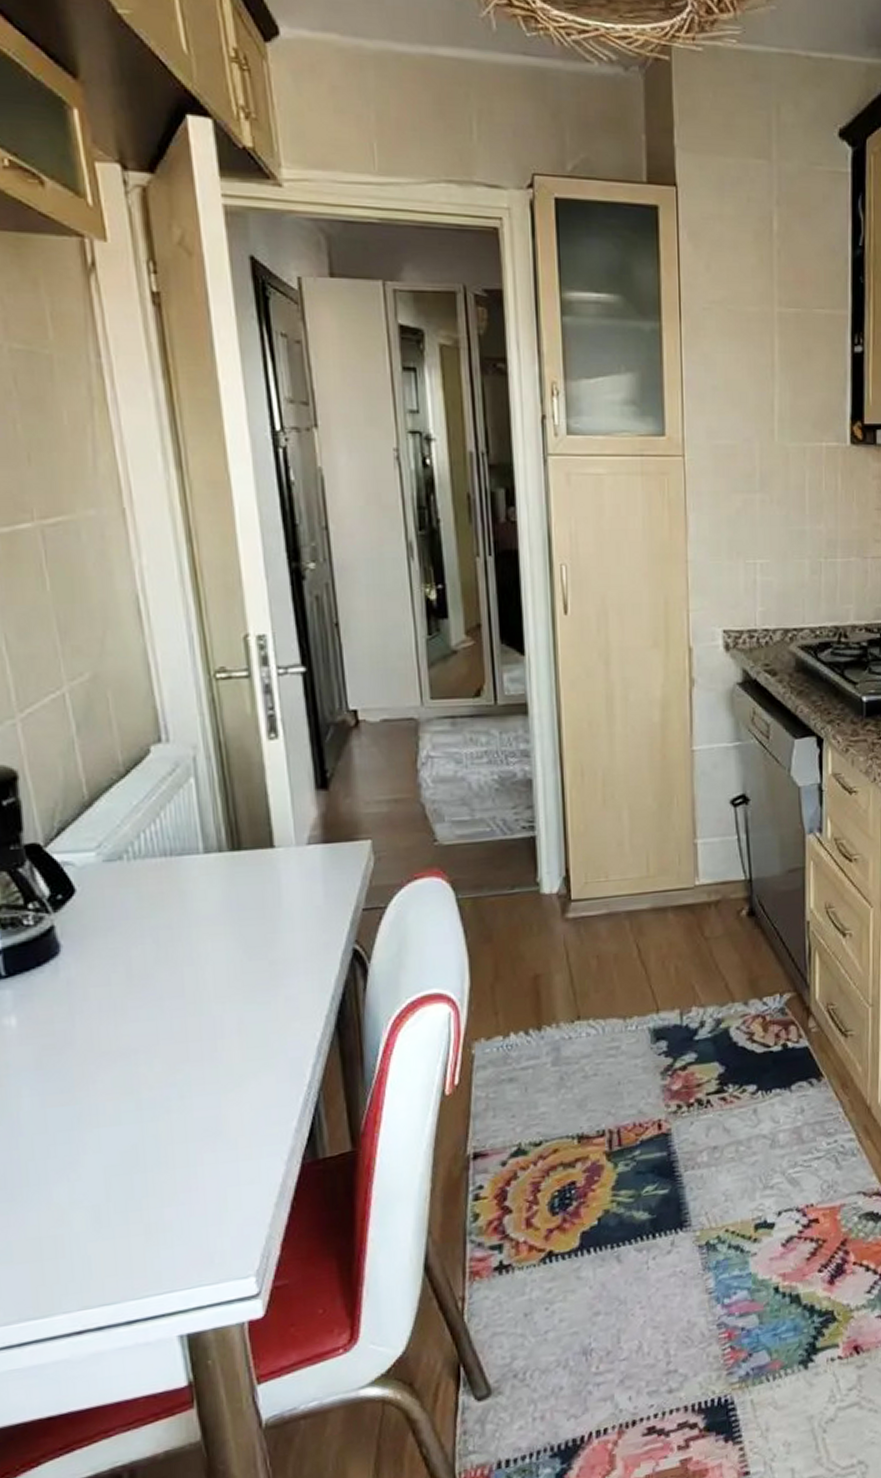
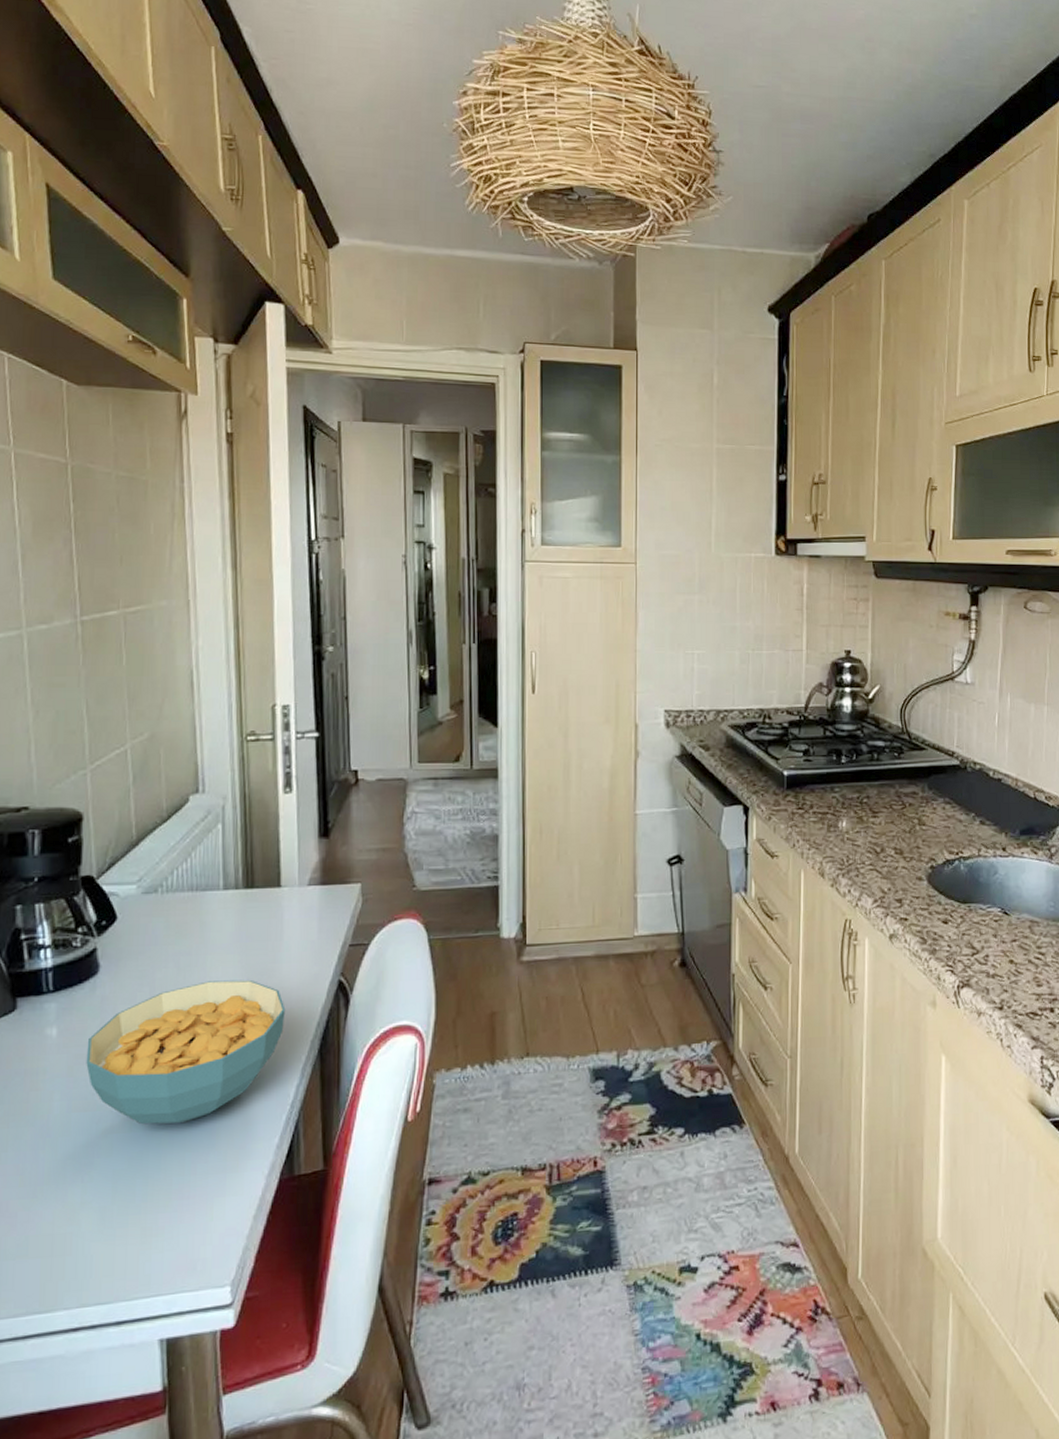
cereal bowl: none [55,953,293,1116] -> present [86,979,286,1125]

